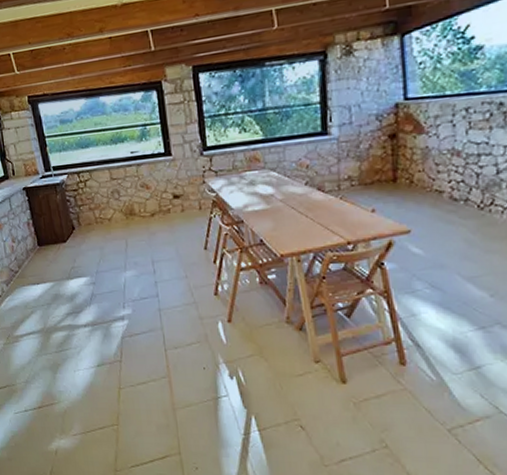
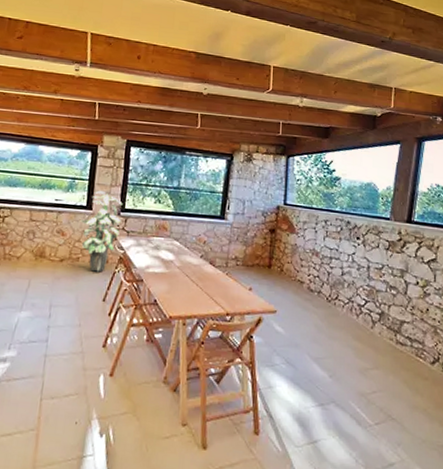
indoor plant: none [162,131,207,221] -> present [80,190,123,272]

